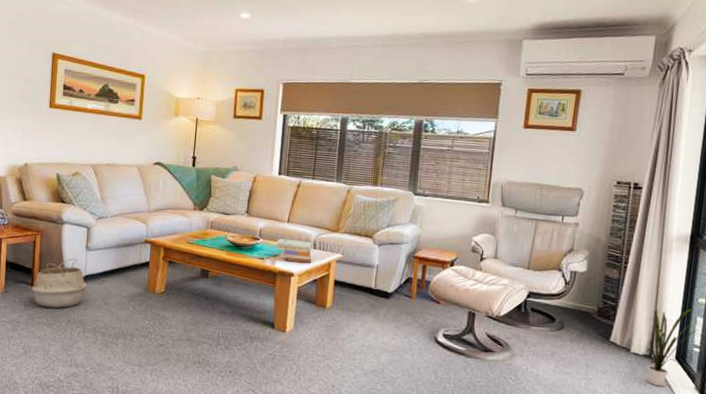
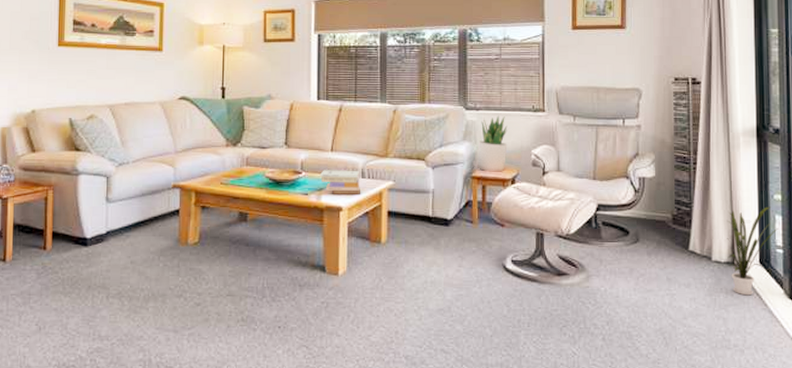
woven basket: present [31,258,88,309] -> none [44,213,110,273]
planter: none [420,203,452,255] -> present [478,115,508,172]

